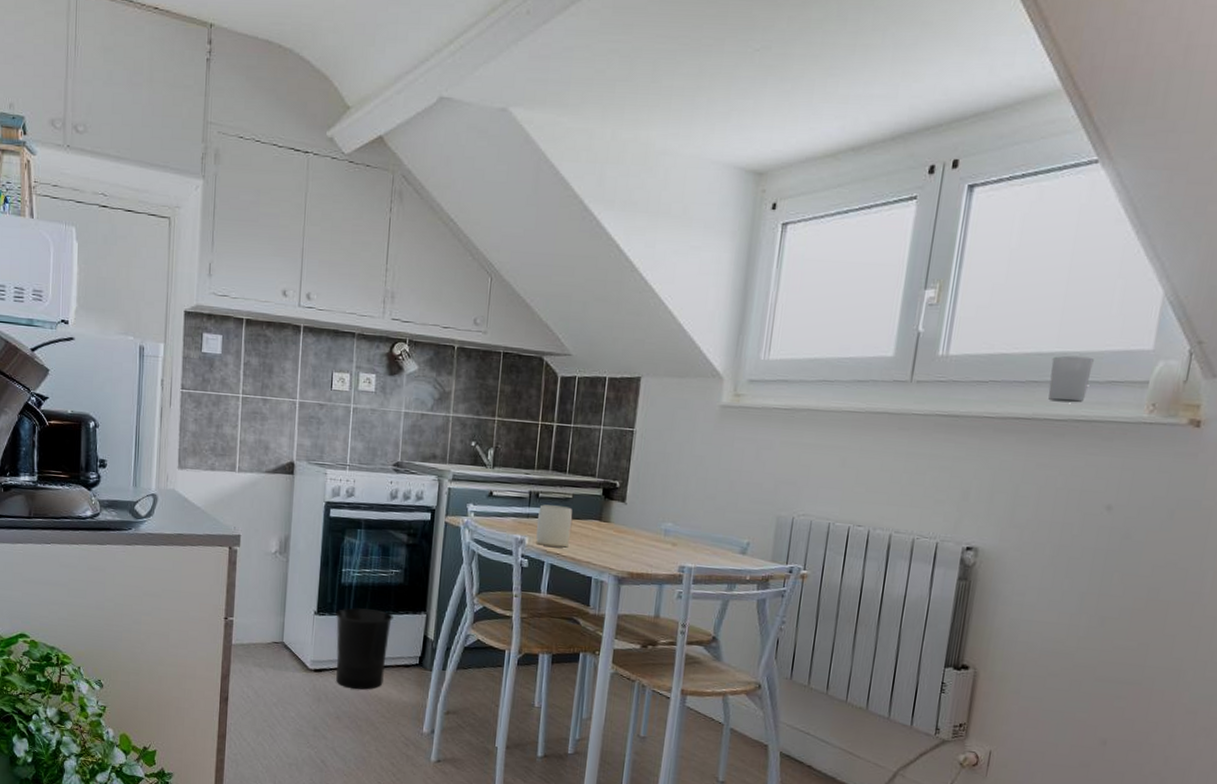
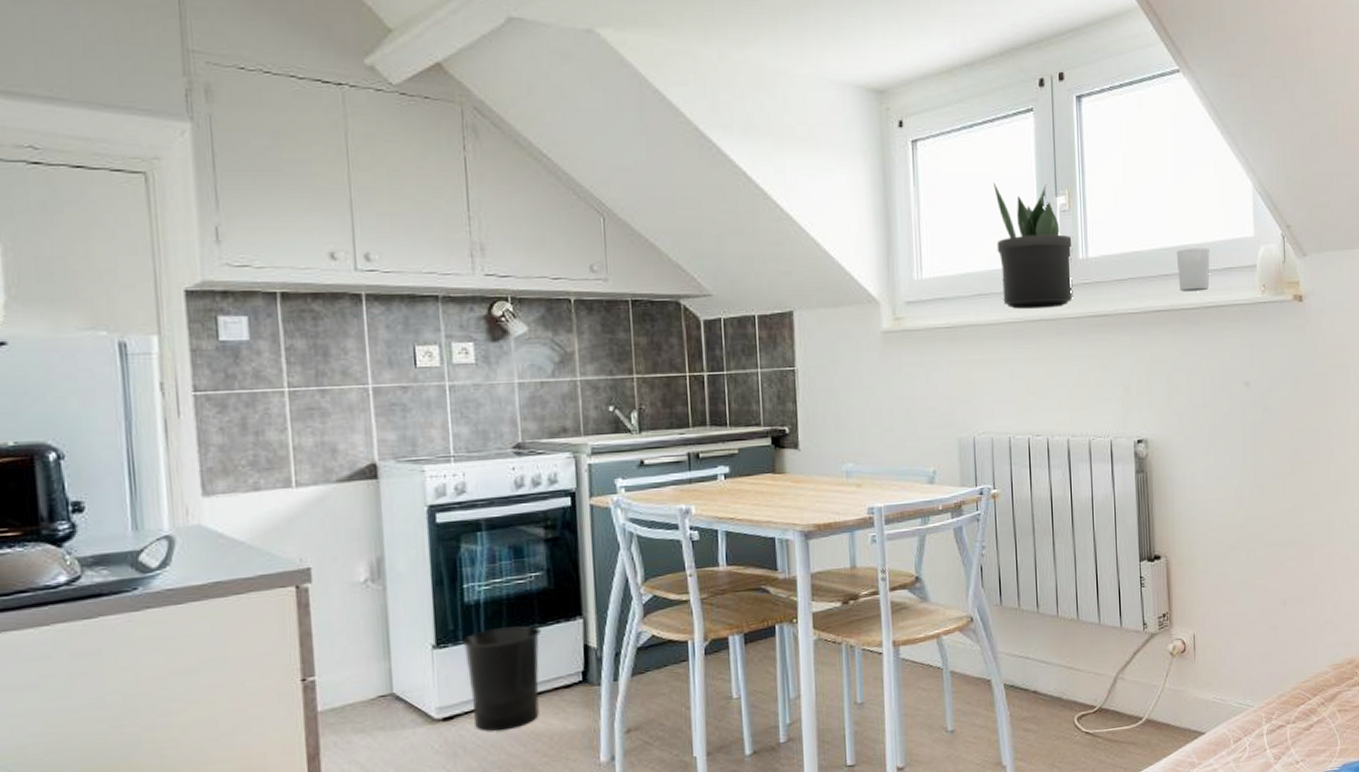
mug: present [536,504,573,548] -> none [701,463,744,512]
planter: none [847,271,936,403] -> present [992,183,1074,310]

